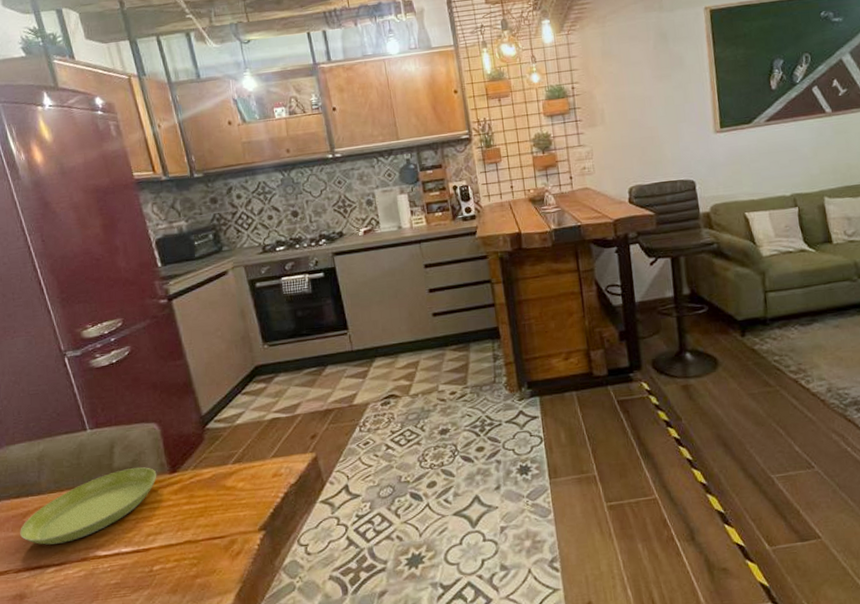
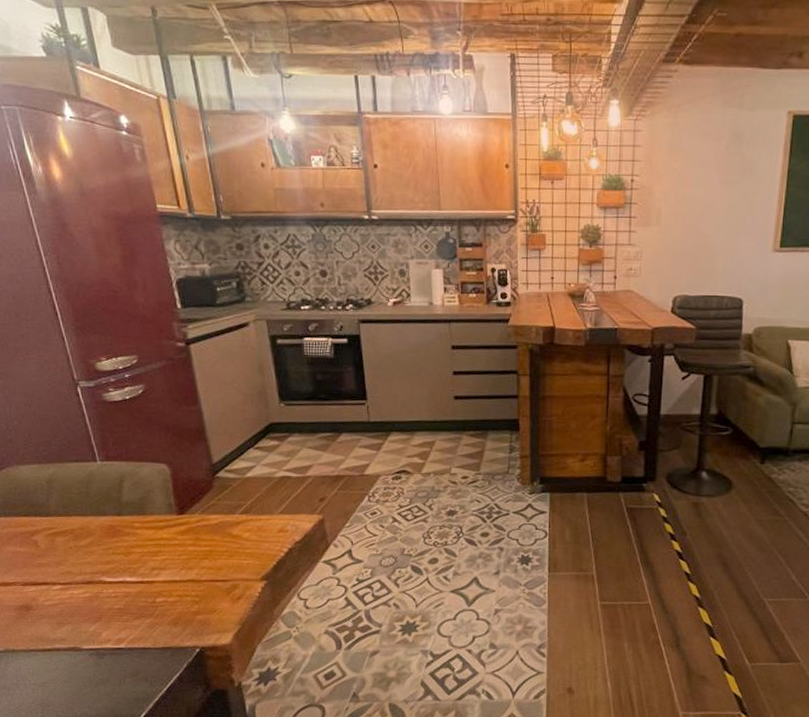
saucer: present [20,467,157,545] -> none [28,504,165,565]

